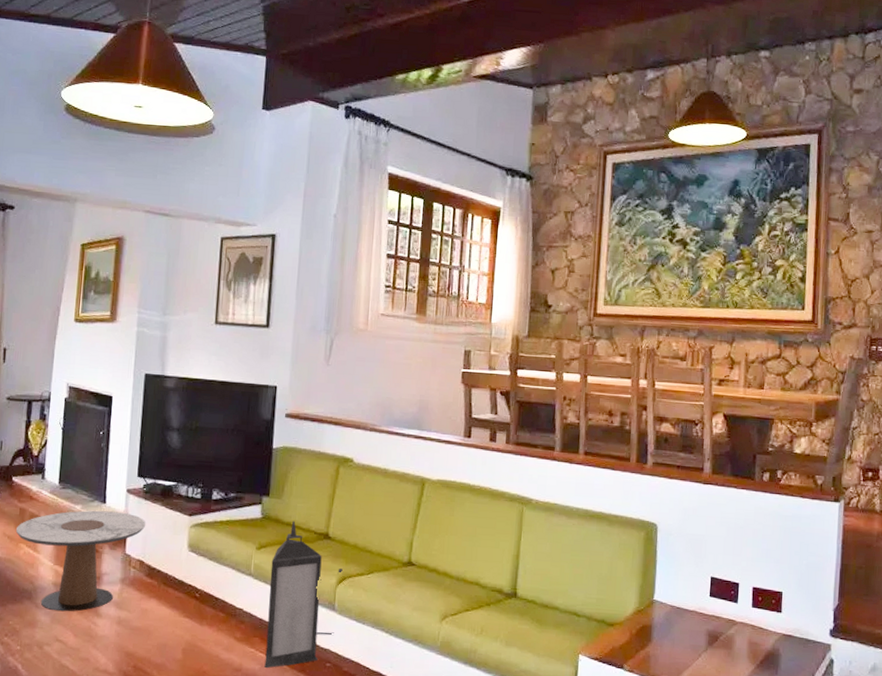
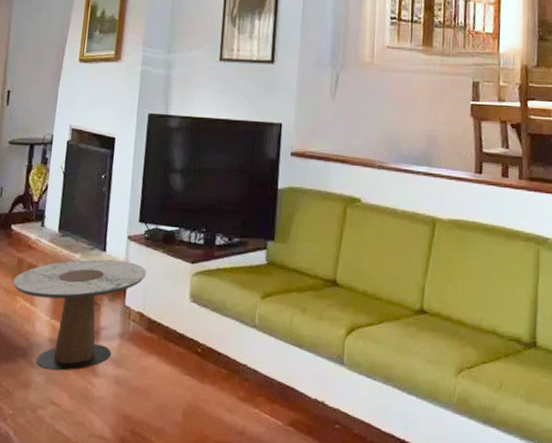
lantern: present [264,521,343,668] -> none [269,267,351,431]

